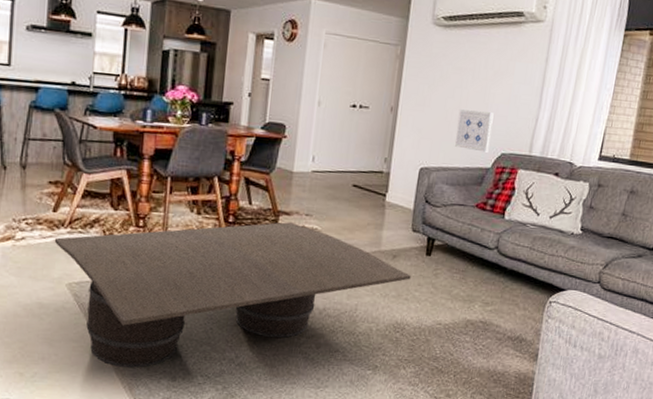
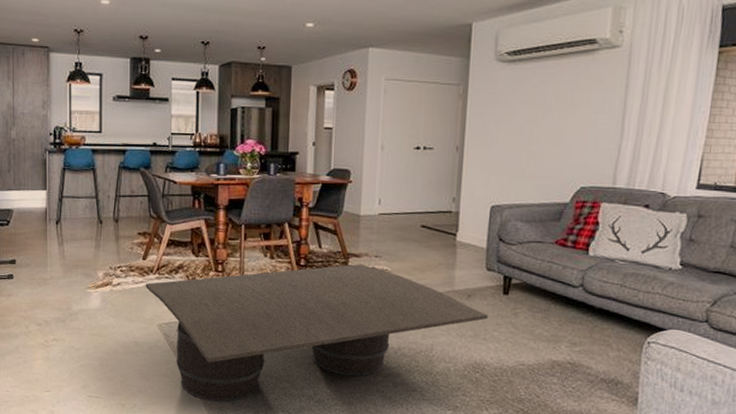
wall art: present [454,109,494,153] -> none [527,144,569,187]

